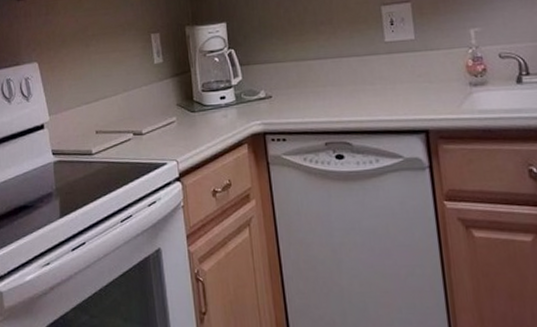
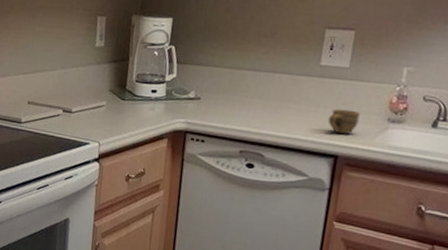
cup: none [408,81,440,107] -> present [328,108,360,134]

